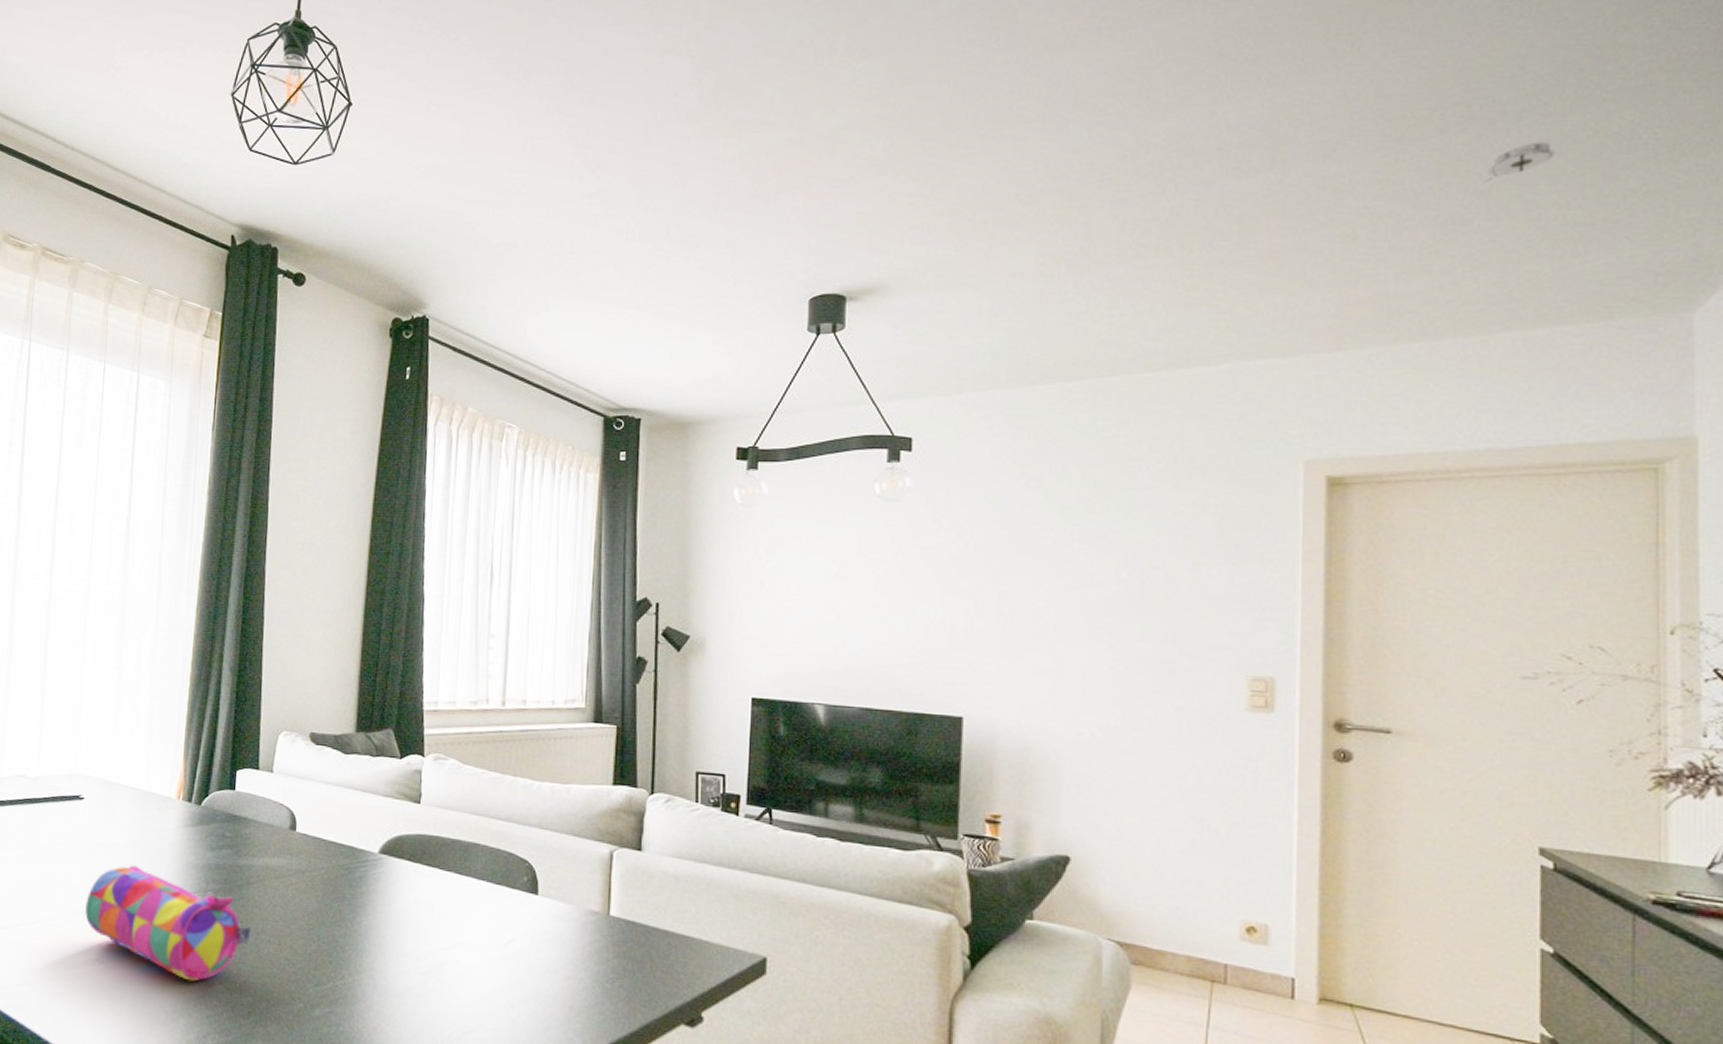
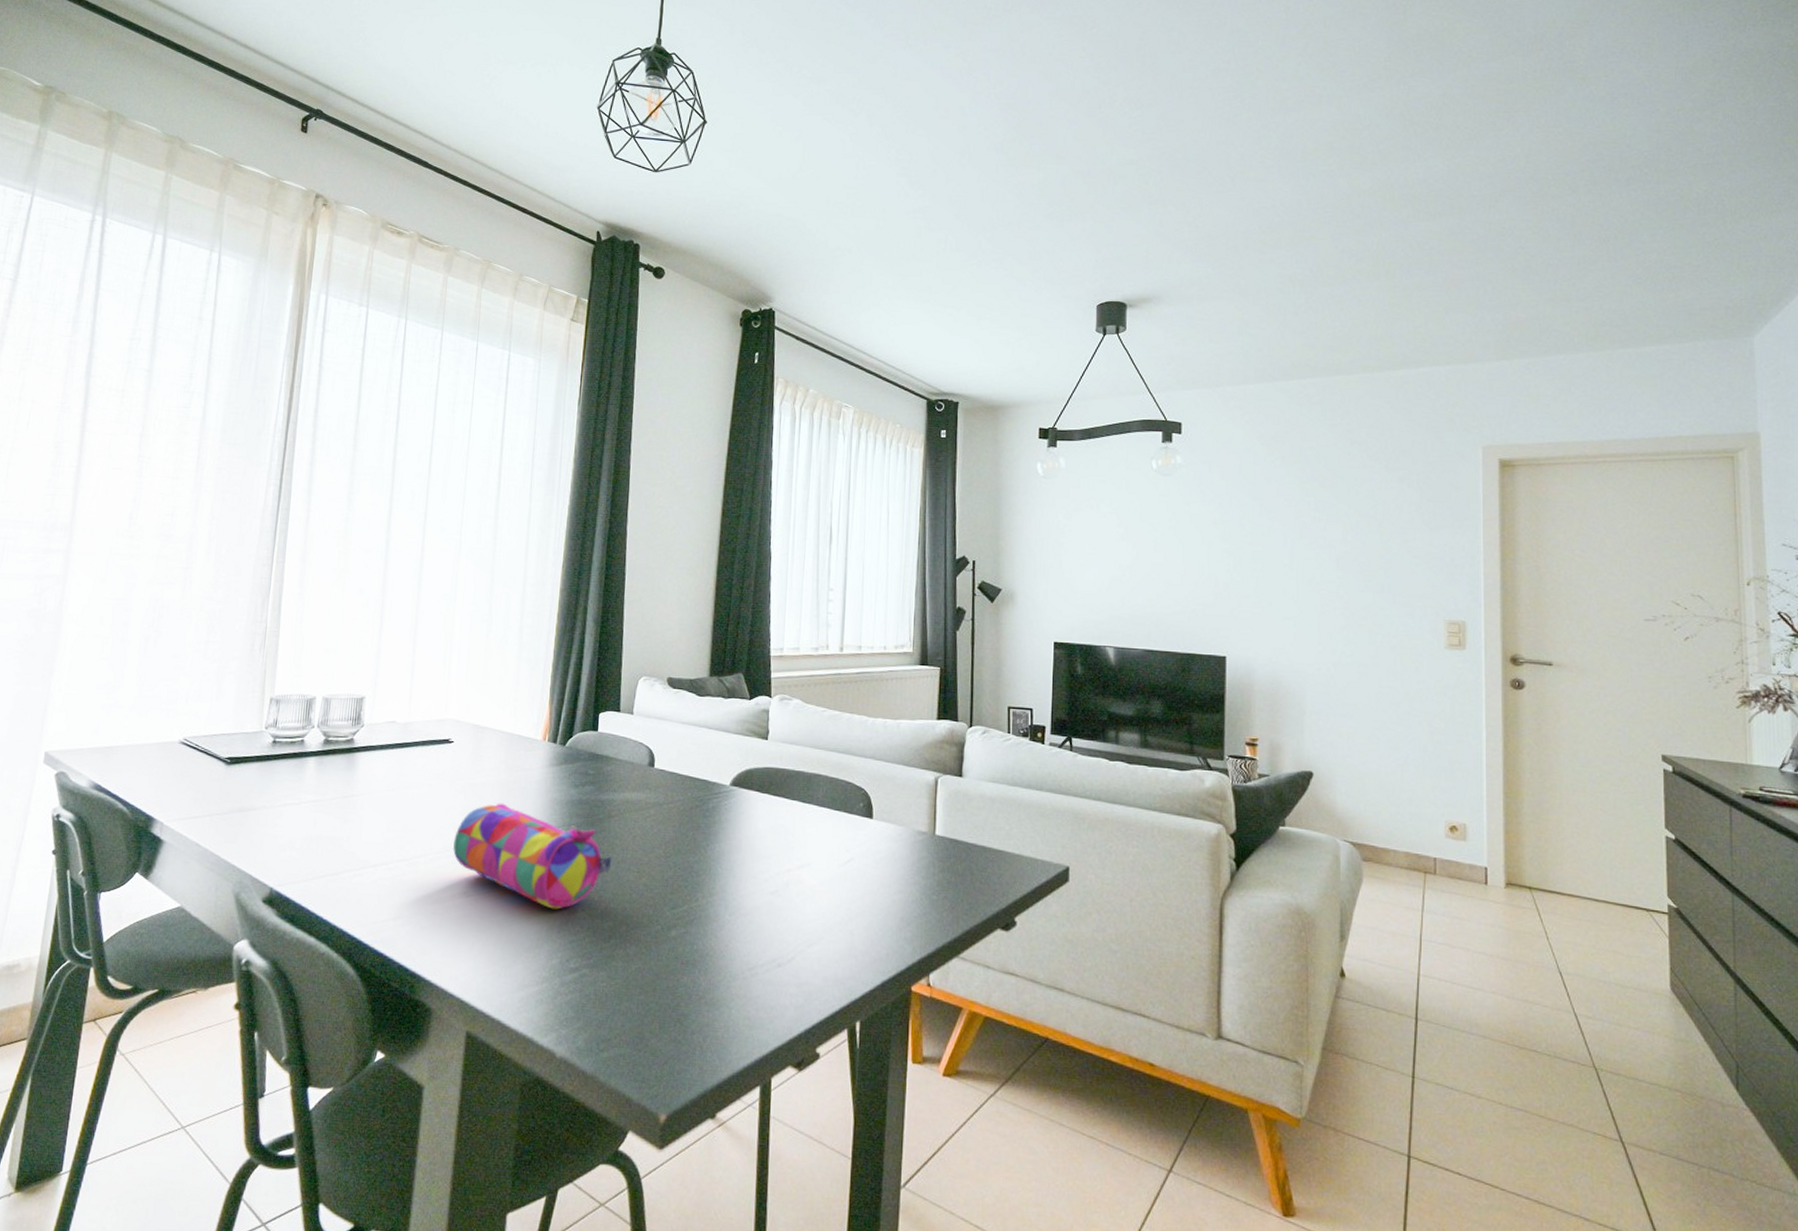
smoke detector: present [1484,142,1557,182] -> none [1605,203,1655,232]

